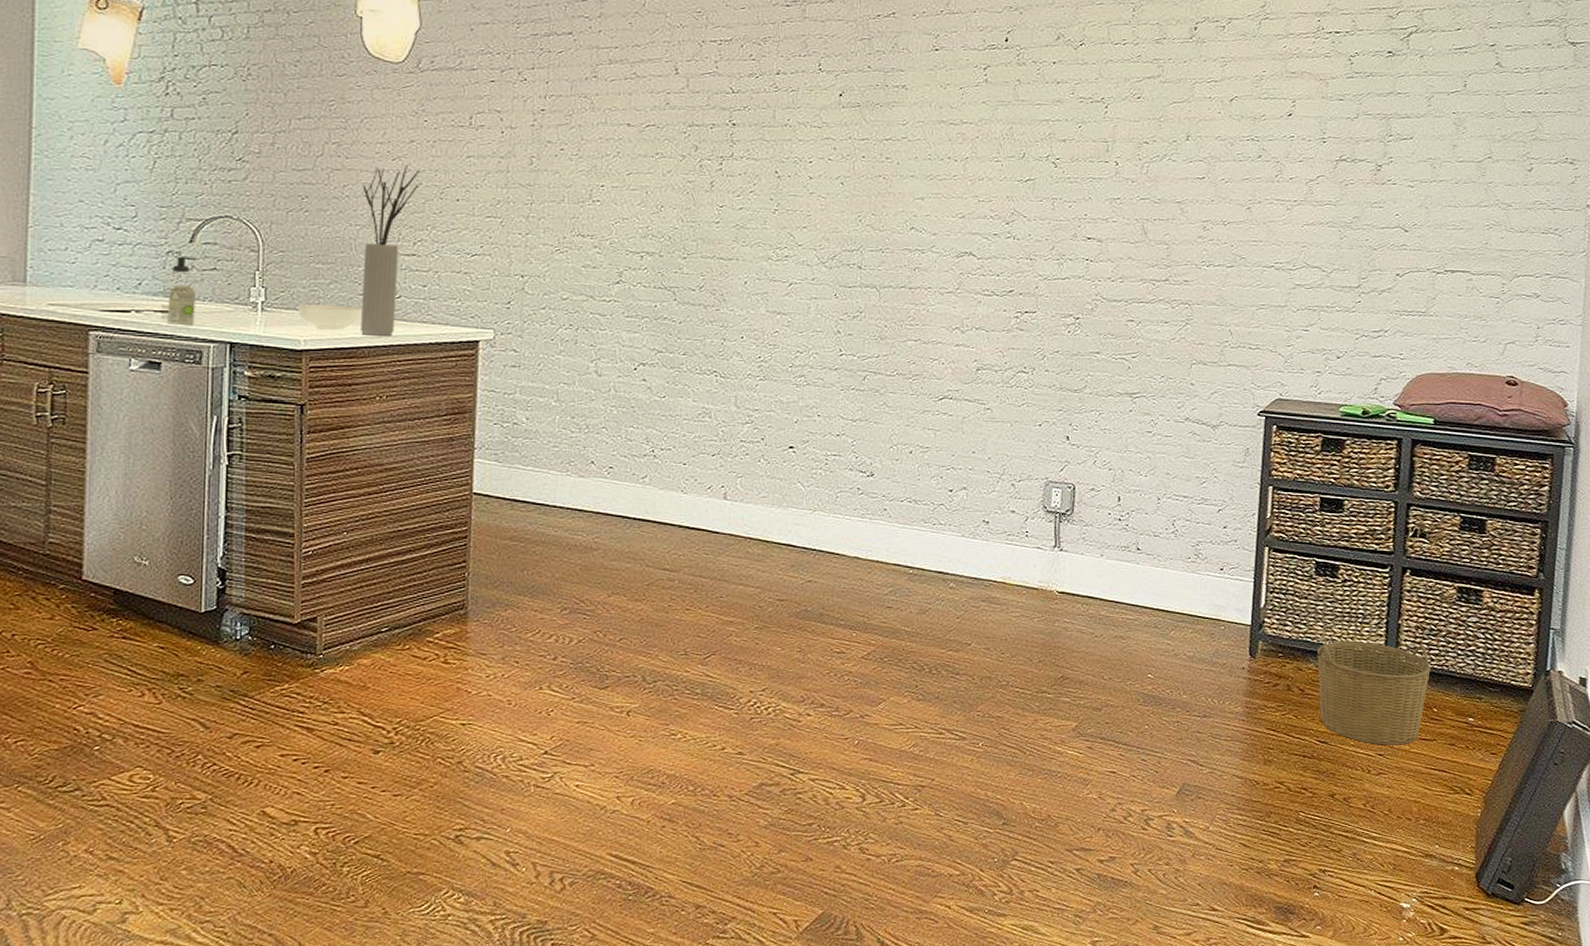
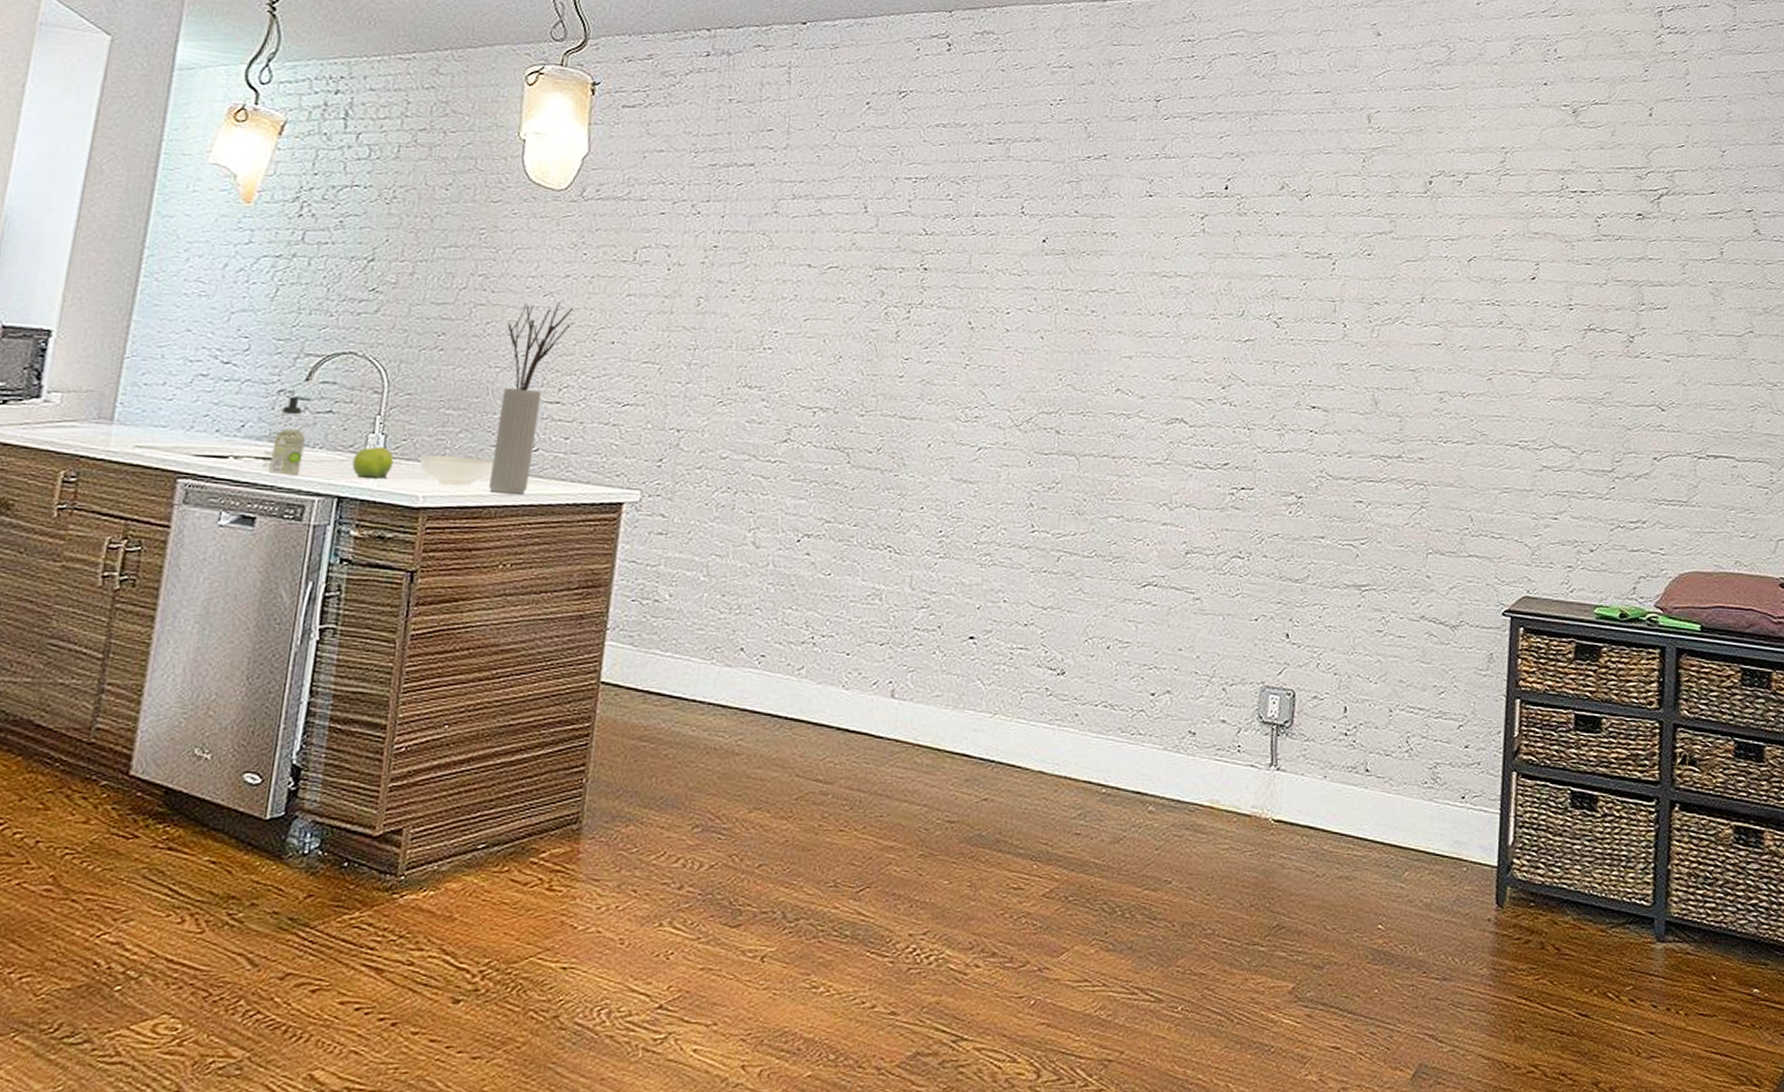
fruit: none [239,298,275,327] -> present [351,446,394,480]
basket: present [1317,642,1431,745] -> none [1575,889,1707,1021]

